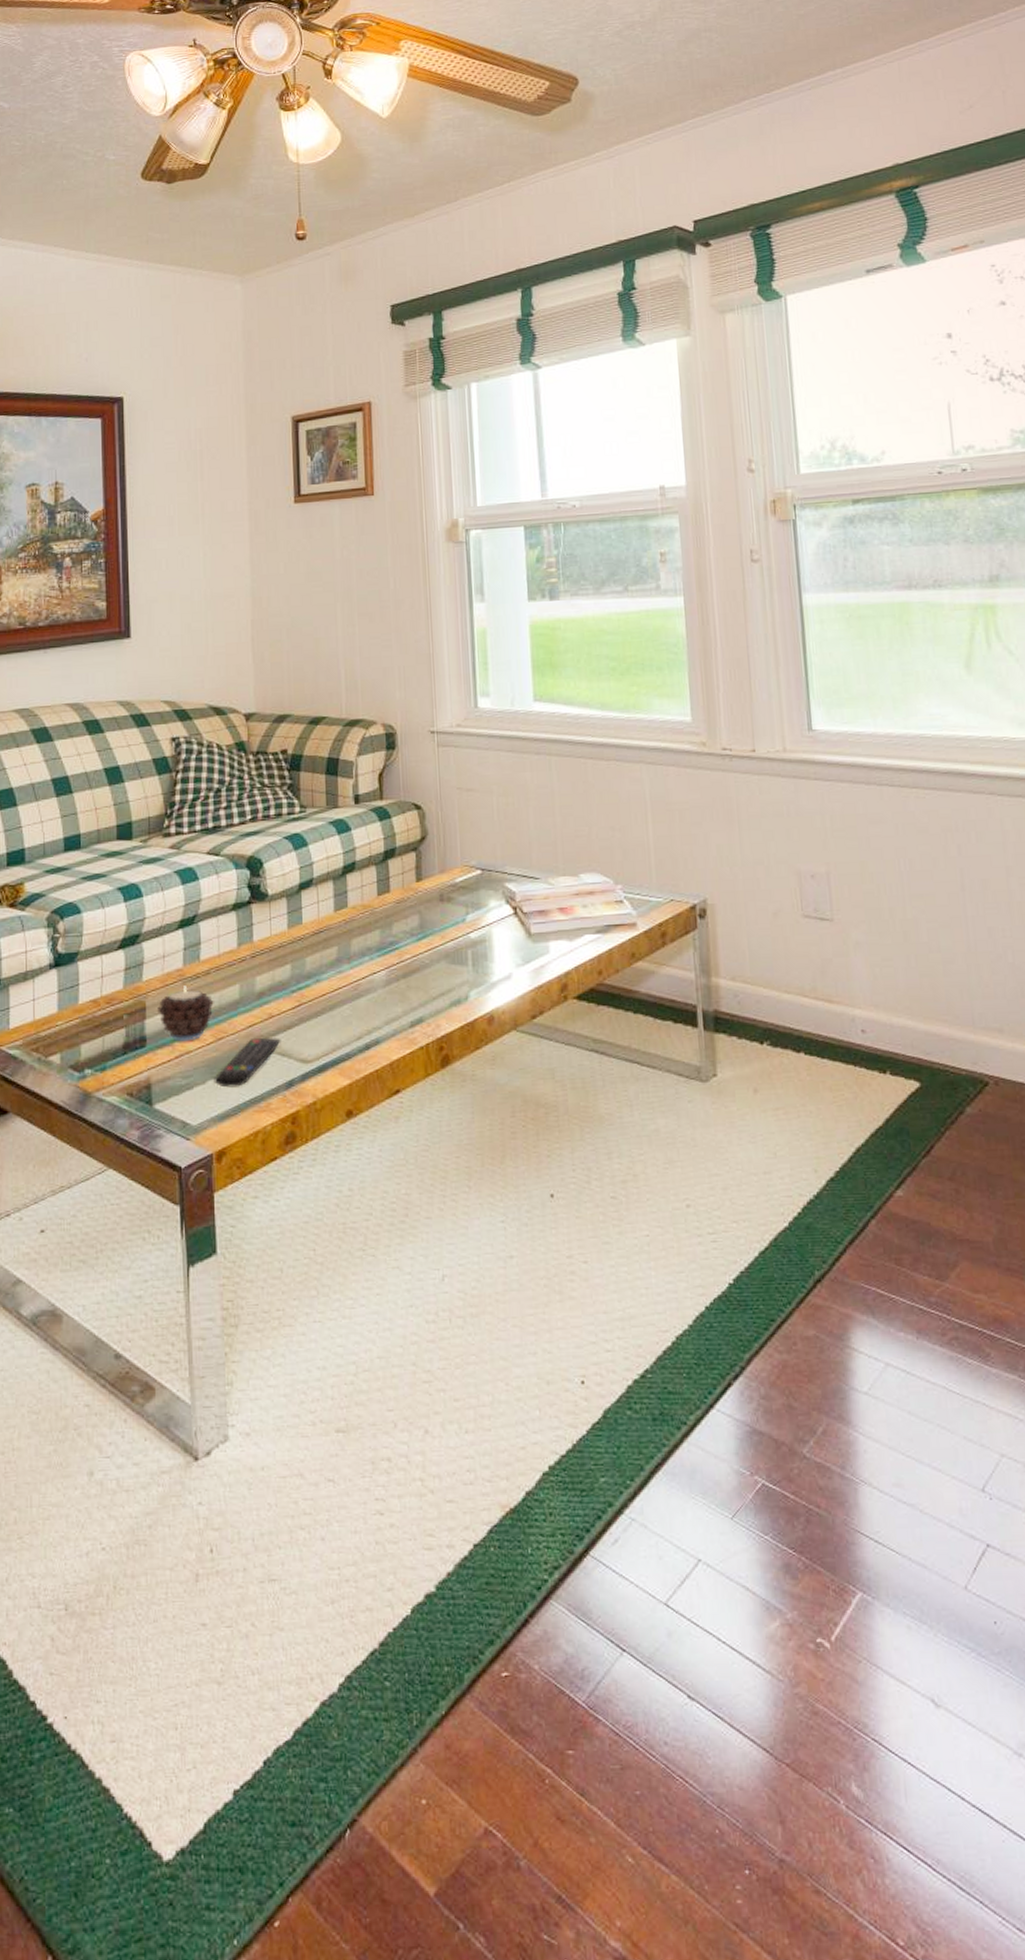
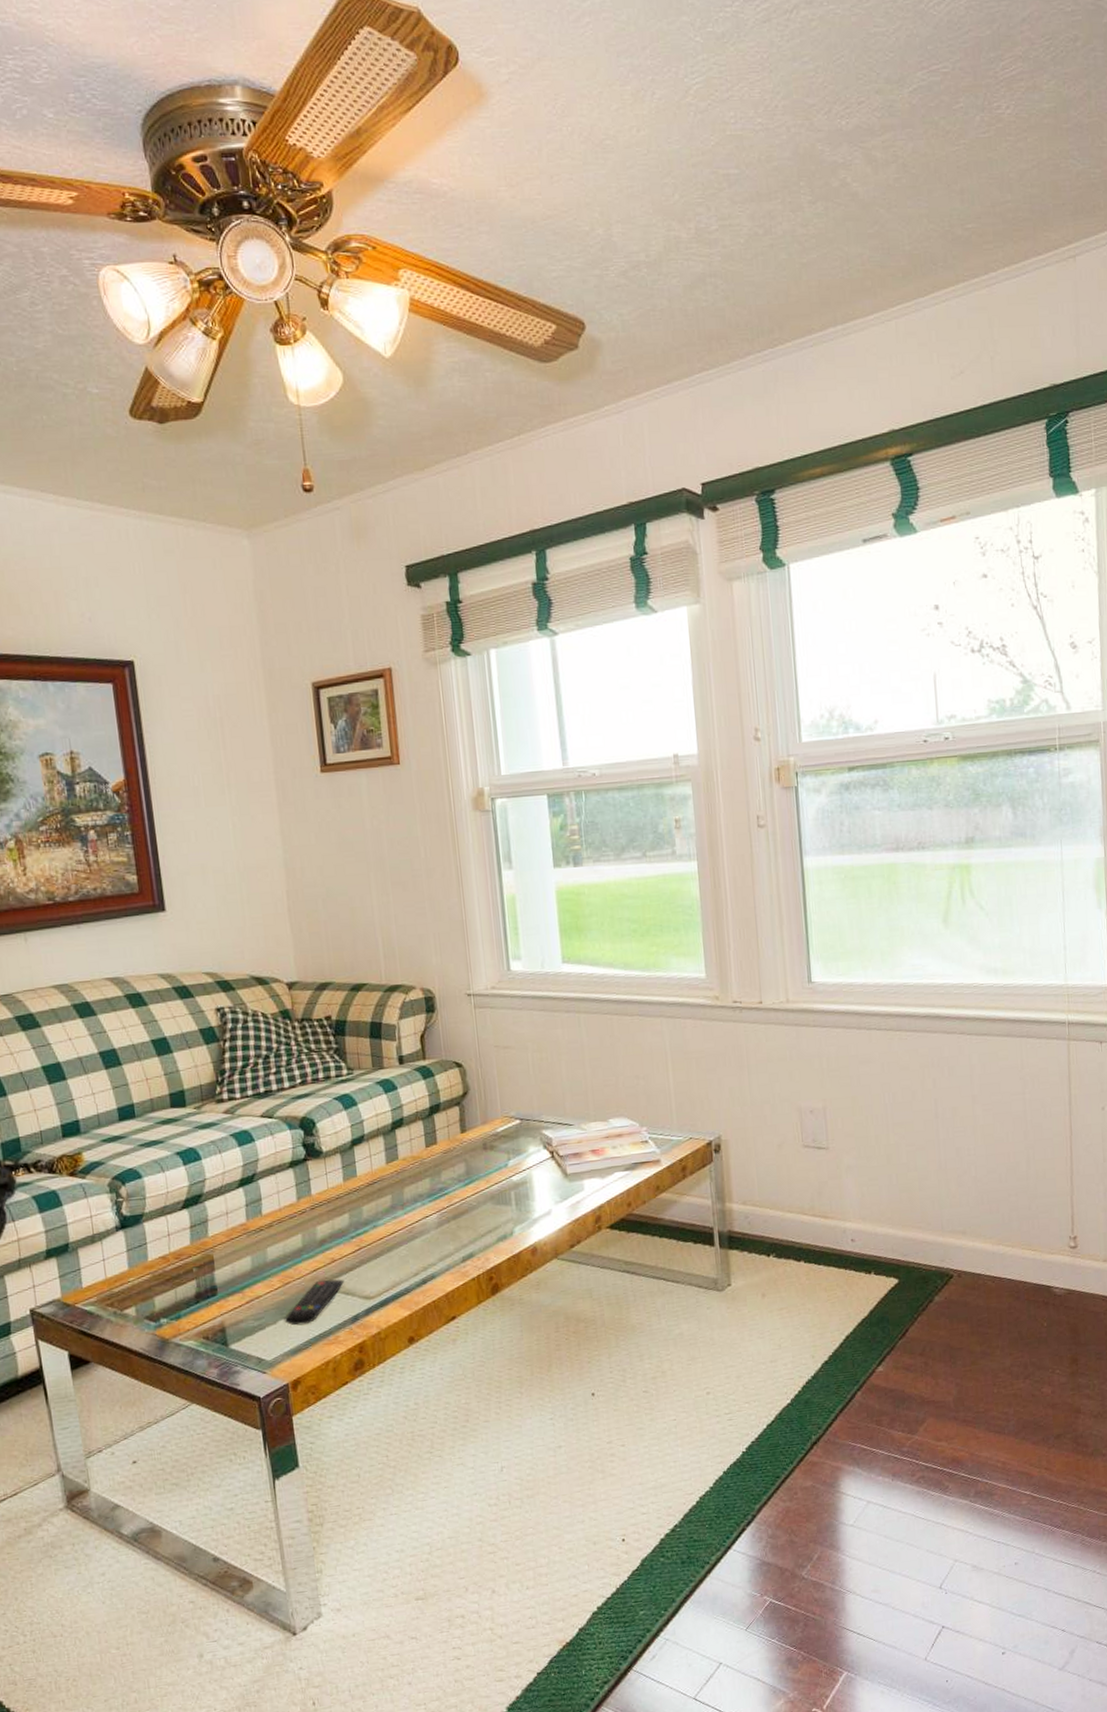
candle: present [157,985,214,1042] -> none [225,1238,279,1289]

